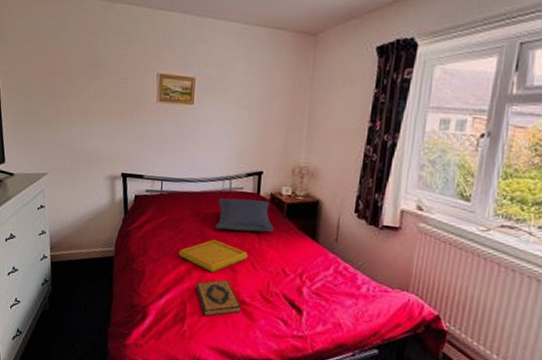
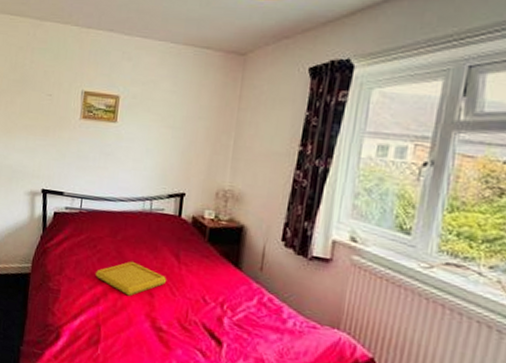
hardback book: present [196,279,241,317] -> none [111,303,158,342]
pillow: present [215,198,273,232] -> none [134,219,194,256]

